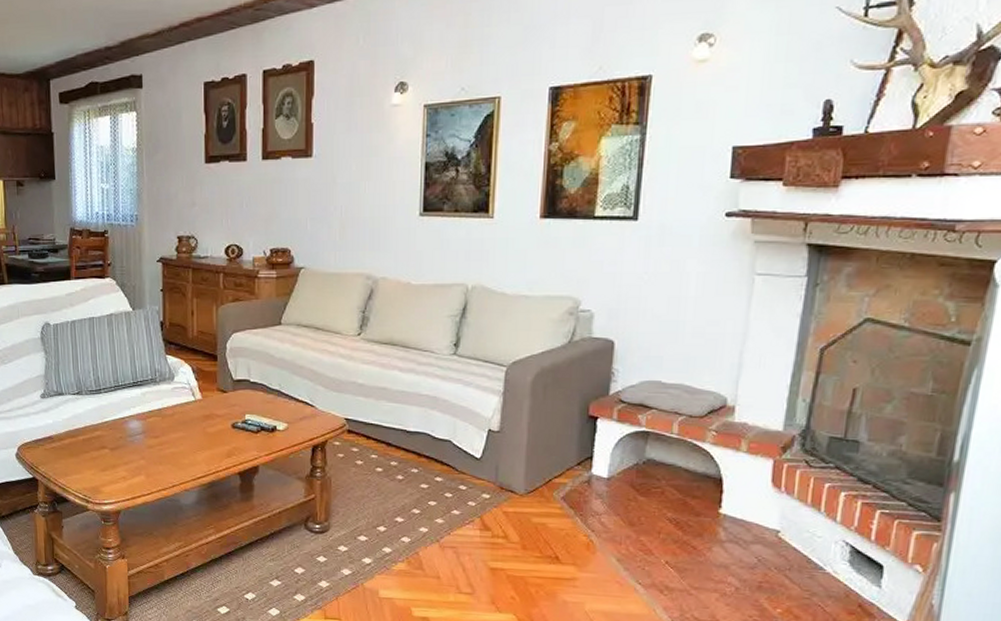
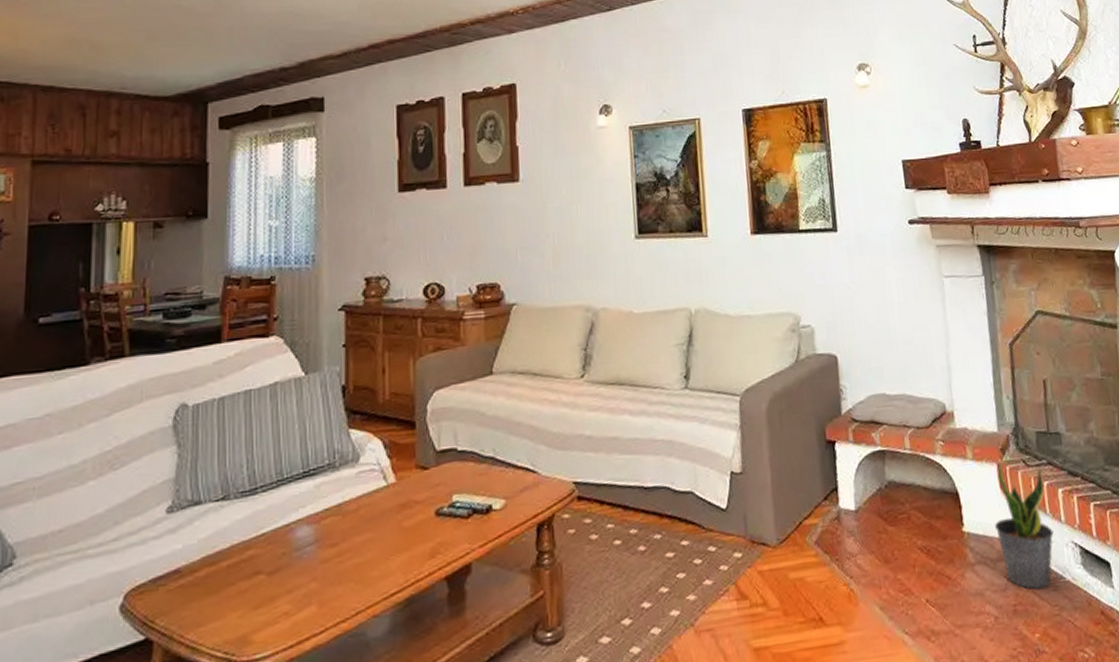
potted plant: none [757,458,826,575] -> present [995,461,1054,590]

